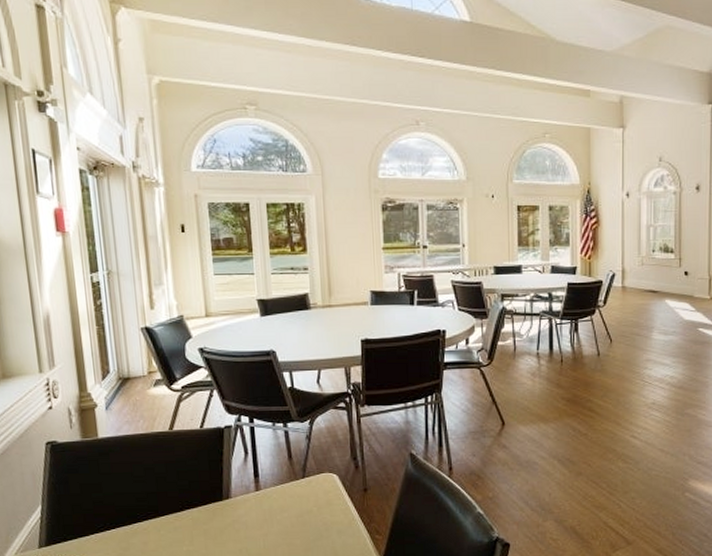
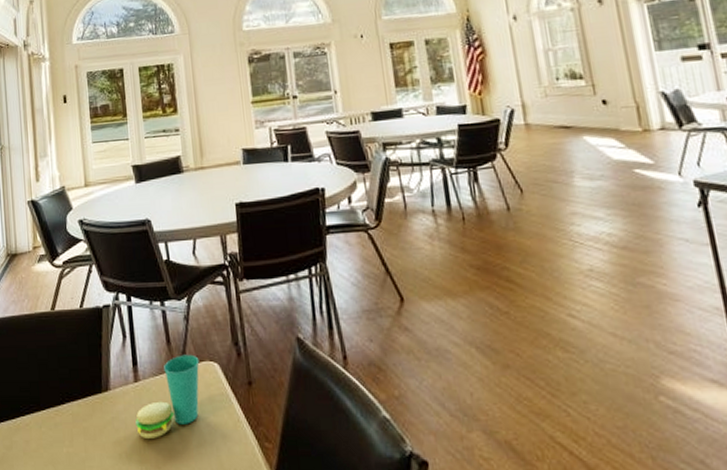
cup: none [256,467,320,536] -> present [135,354,200,438]

